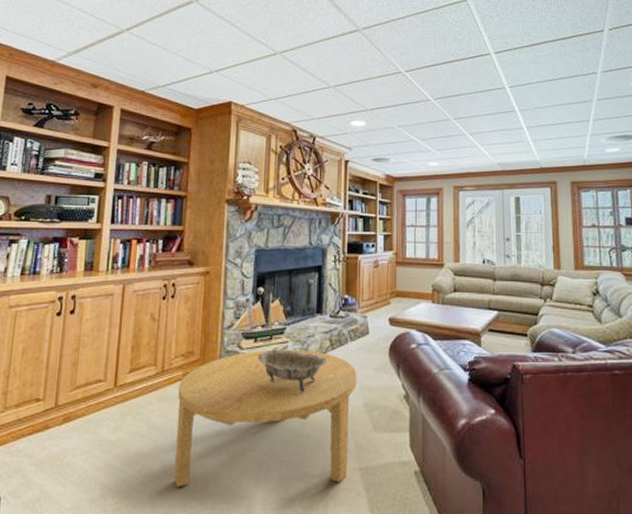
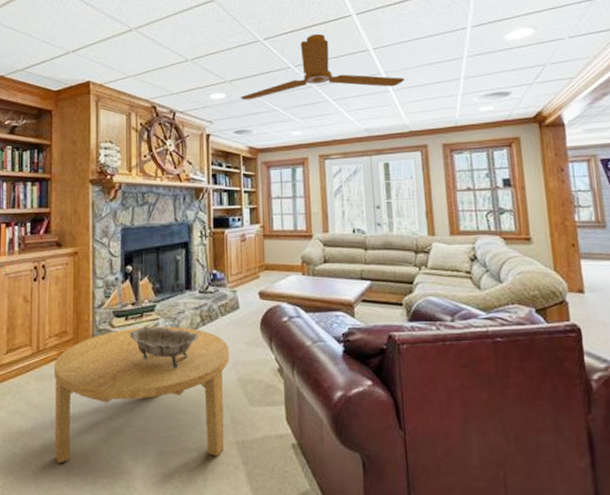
ceiling fan: none [380,69,538,129] -> present [240,33,405,100]

